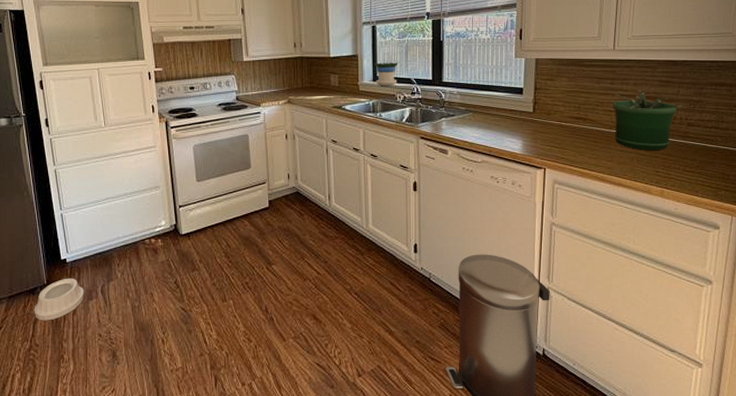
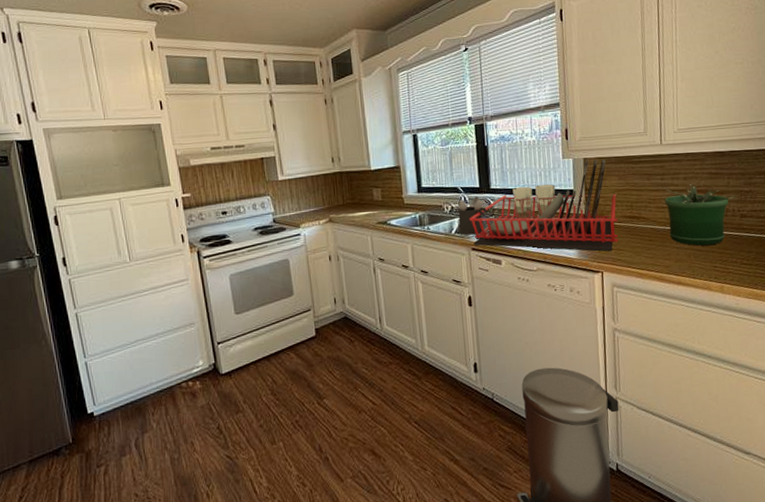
pet bowl: present [34,278,85,321] -> none [59,433,117,485]
flowerpot: present [374,62,398,86] -> none [418,171,443,197]
dish rack: none [410,60,565,149] -> present [458,159,619,251]

